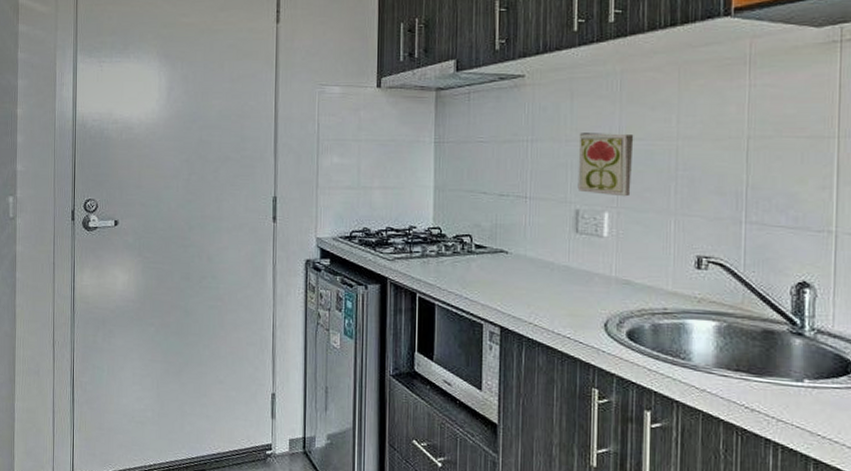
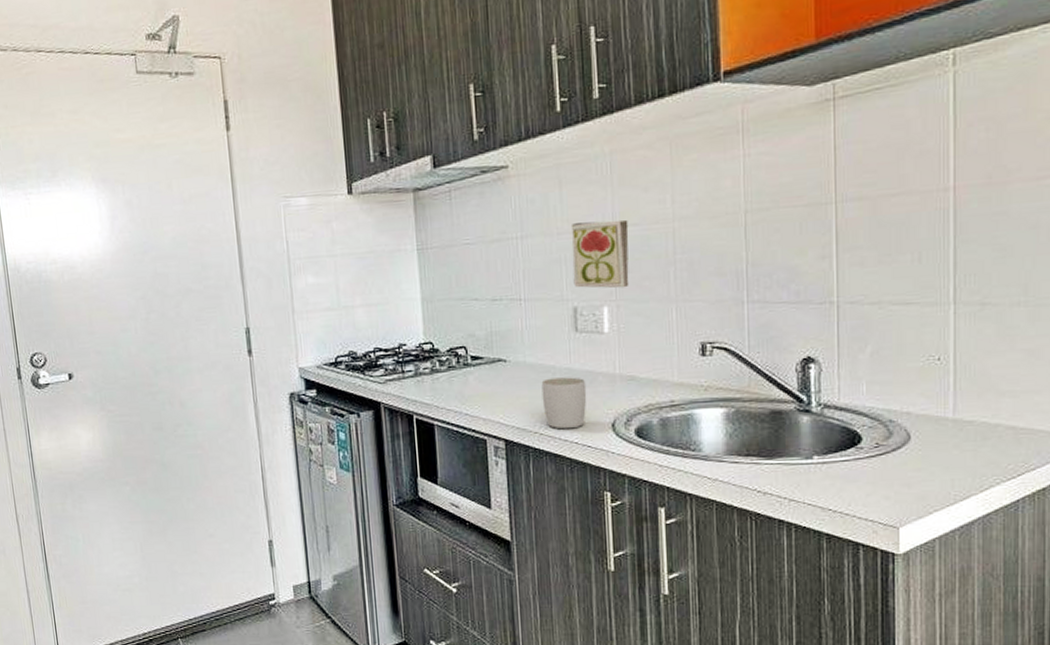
mug: none [539,273,583,324] -> present [541,377,587,429]

